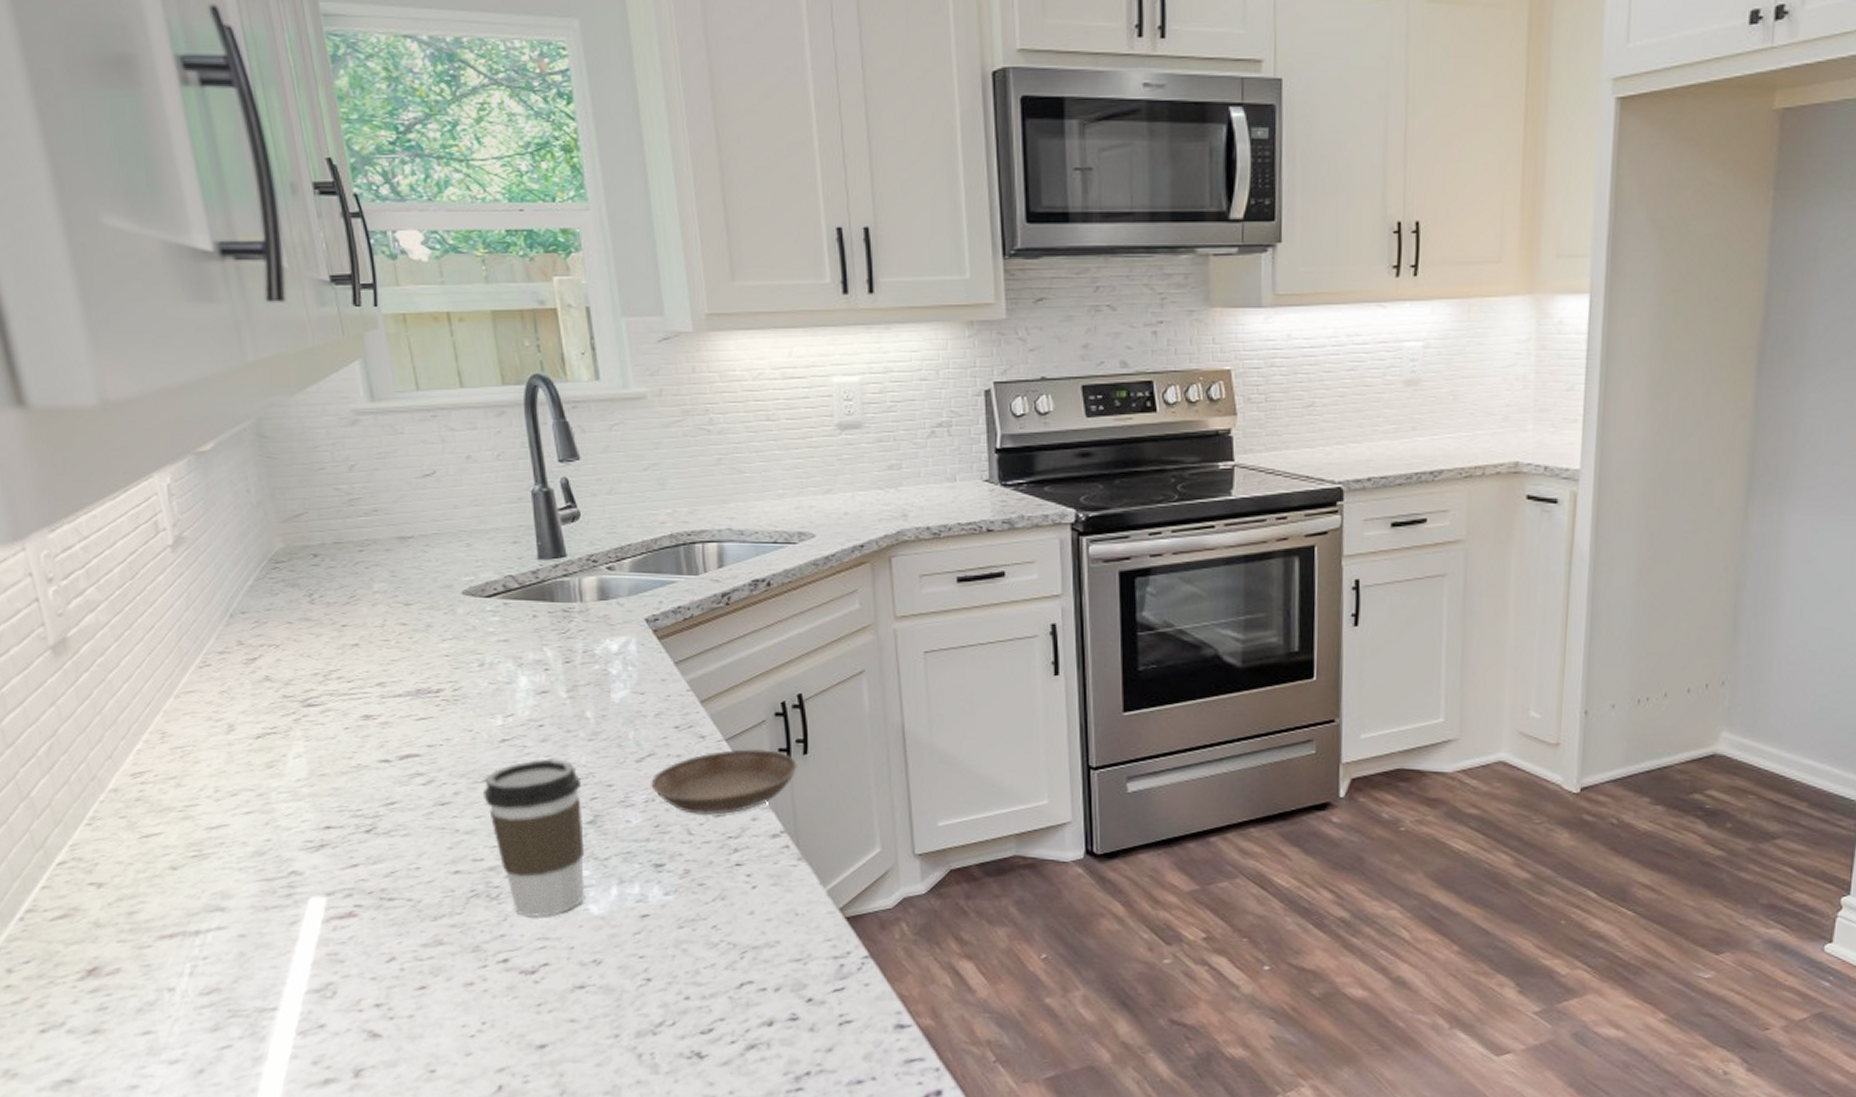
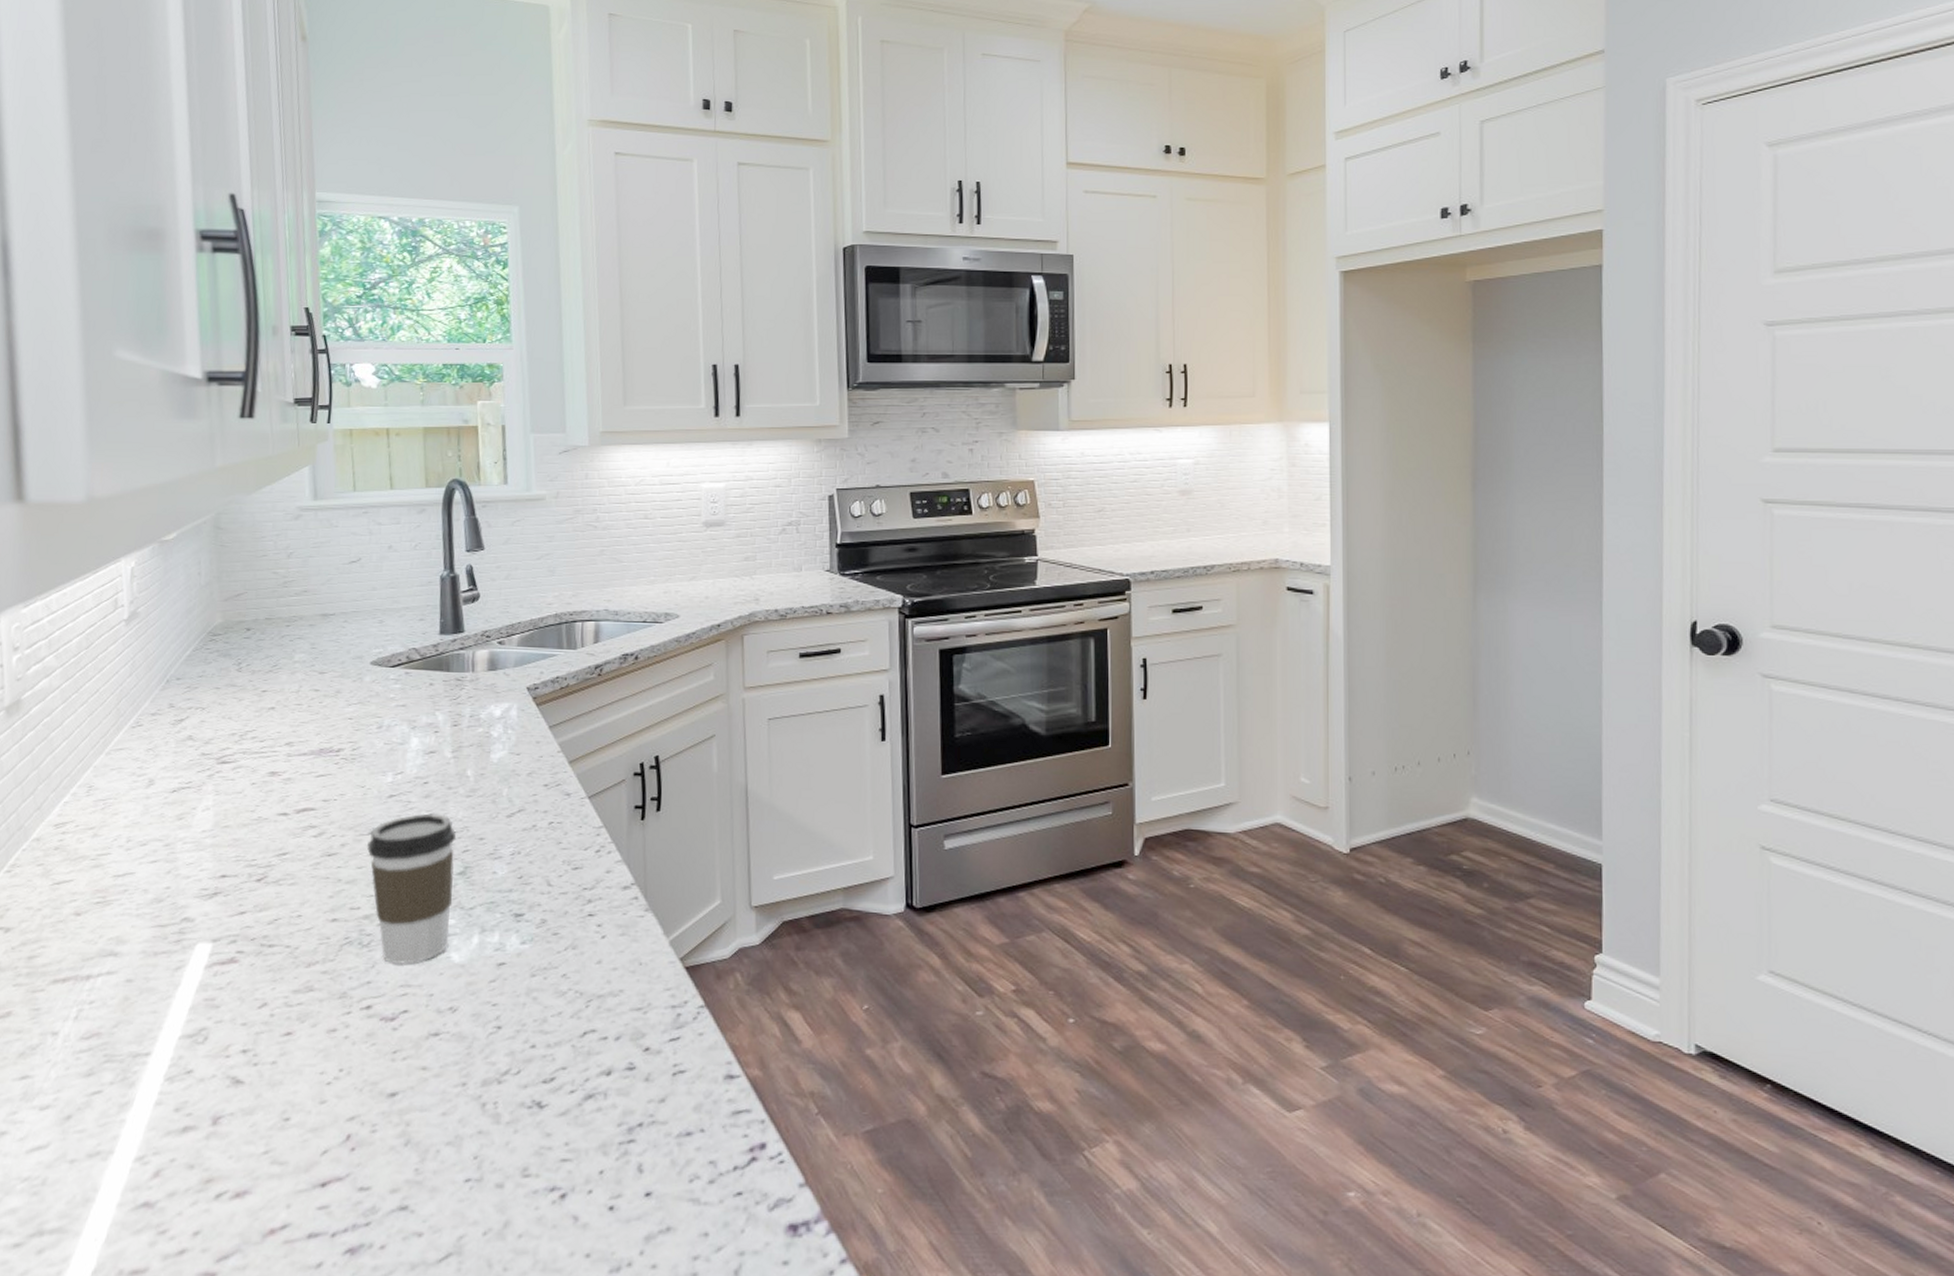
saucer: present [651,749,798,816] -> none [518,805,651,868]

